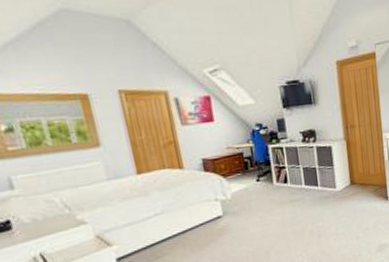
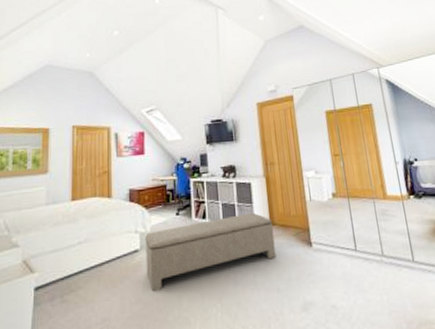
bench: none [226,174,356,250] -> present [145,212,276,291]

